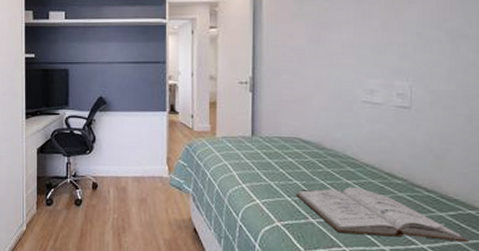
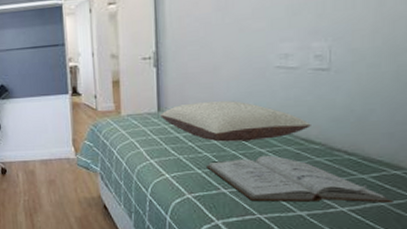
pillow: none [254,130,394,172] -> present [161,101,311,142]

